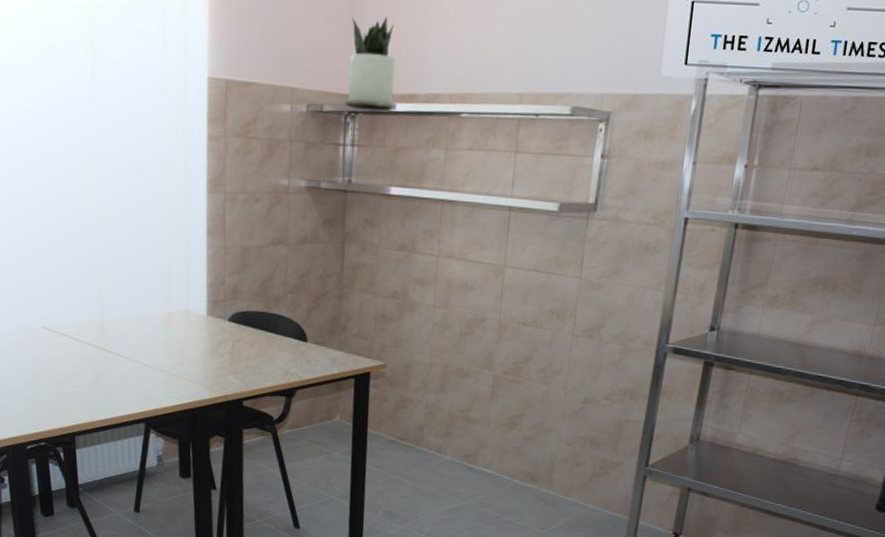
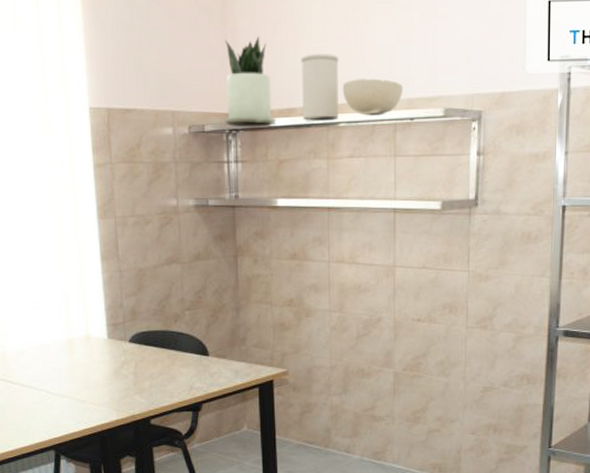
canister: none [424,39,468,110] -> present [300,54,339,121]
bowl: none [467,68,531,109] -> present [342,78,403,116]

